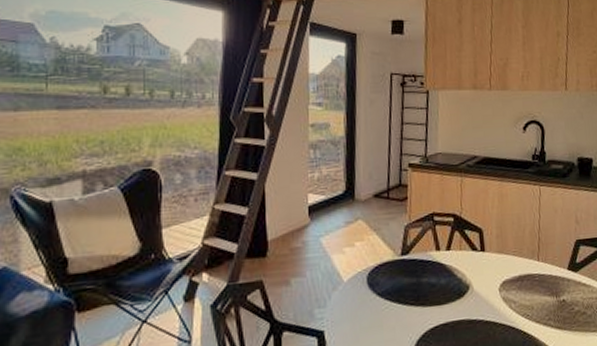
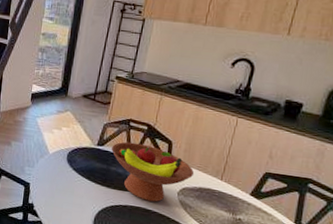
fruit bowl: none [419,240,512,310] -> present [112,142,195,202]

